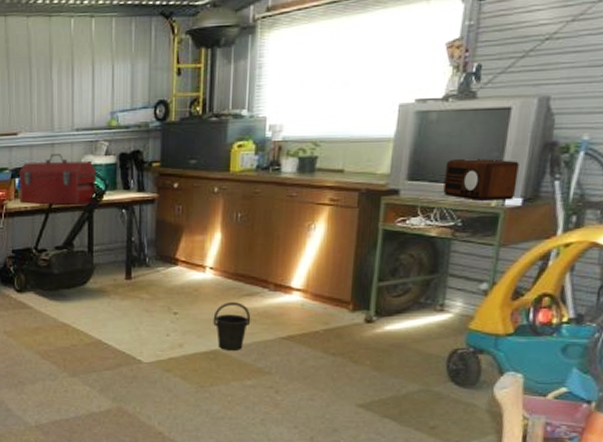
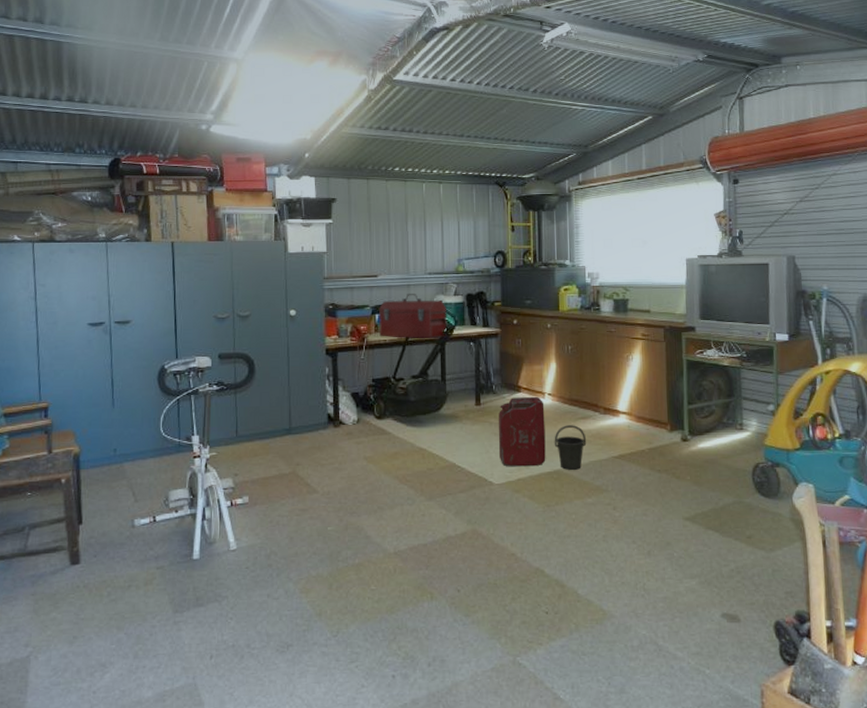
jerry can: none [150,270,205,346] -> present [498,396,546,467]
radio: present [443,159,519,201] -> none [727,303,782,336]

